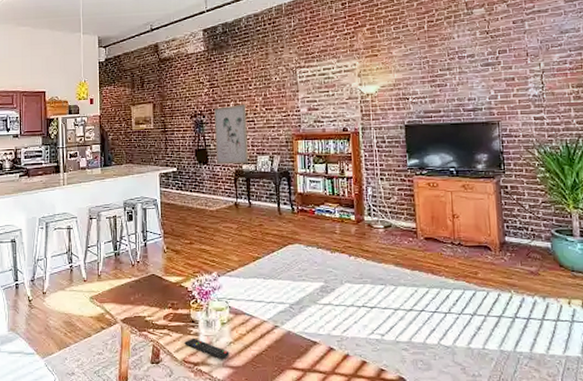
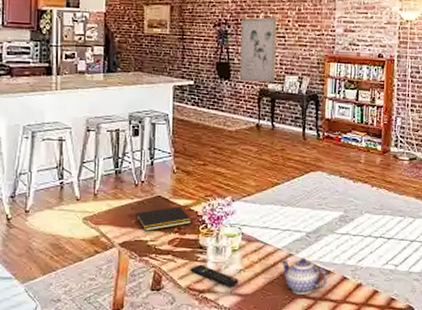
notepad: none [134,284,183,307] -> present [136,207,192,231]
teapot: none [267,329,315,366] -> present [280,258,328,294]

